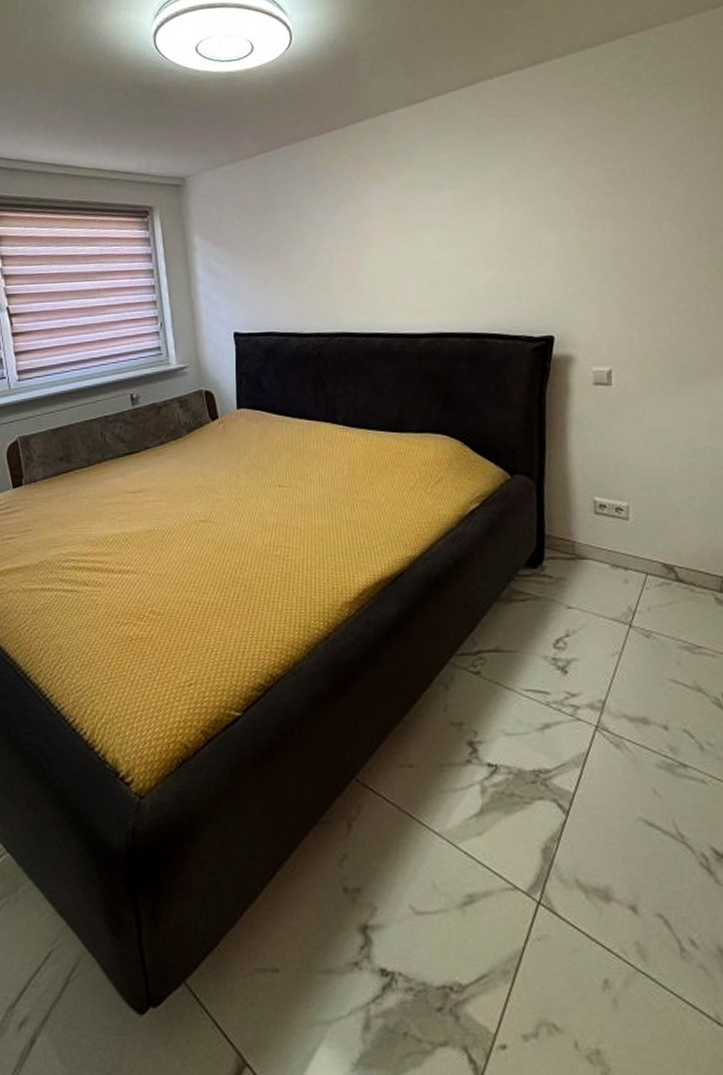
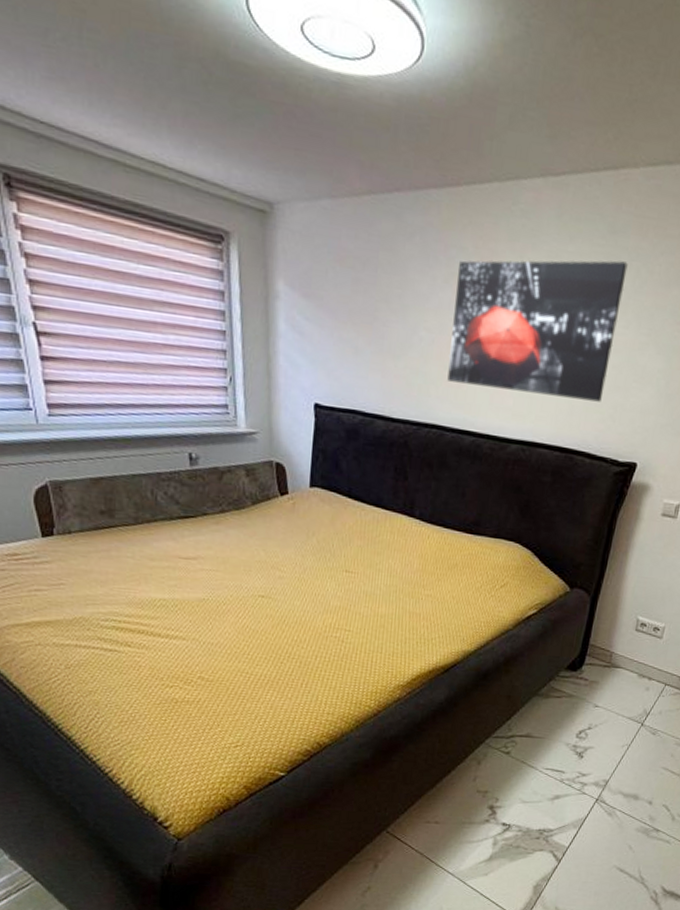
wall art: none [346,156,504,292] -> present [447,260,628,402]

